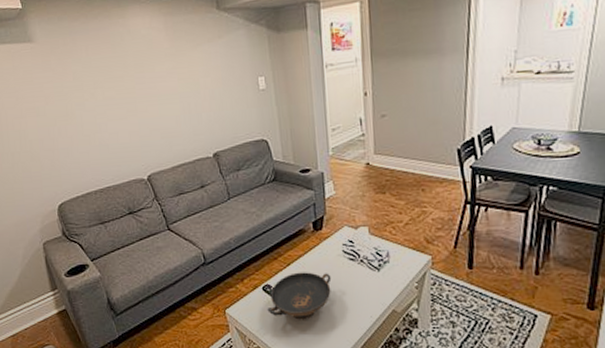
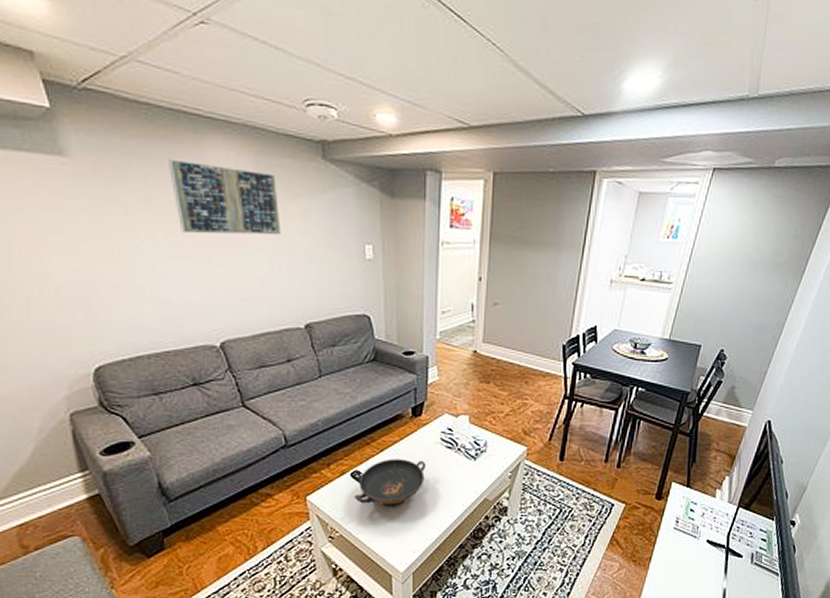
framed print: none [102,29,188,89] -> present [169,159,281,236]

